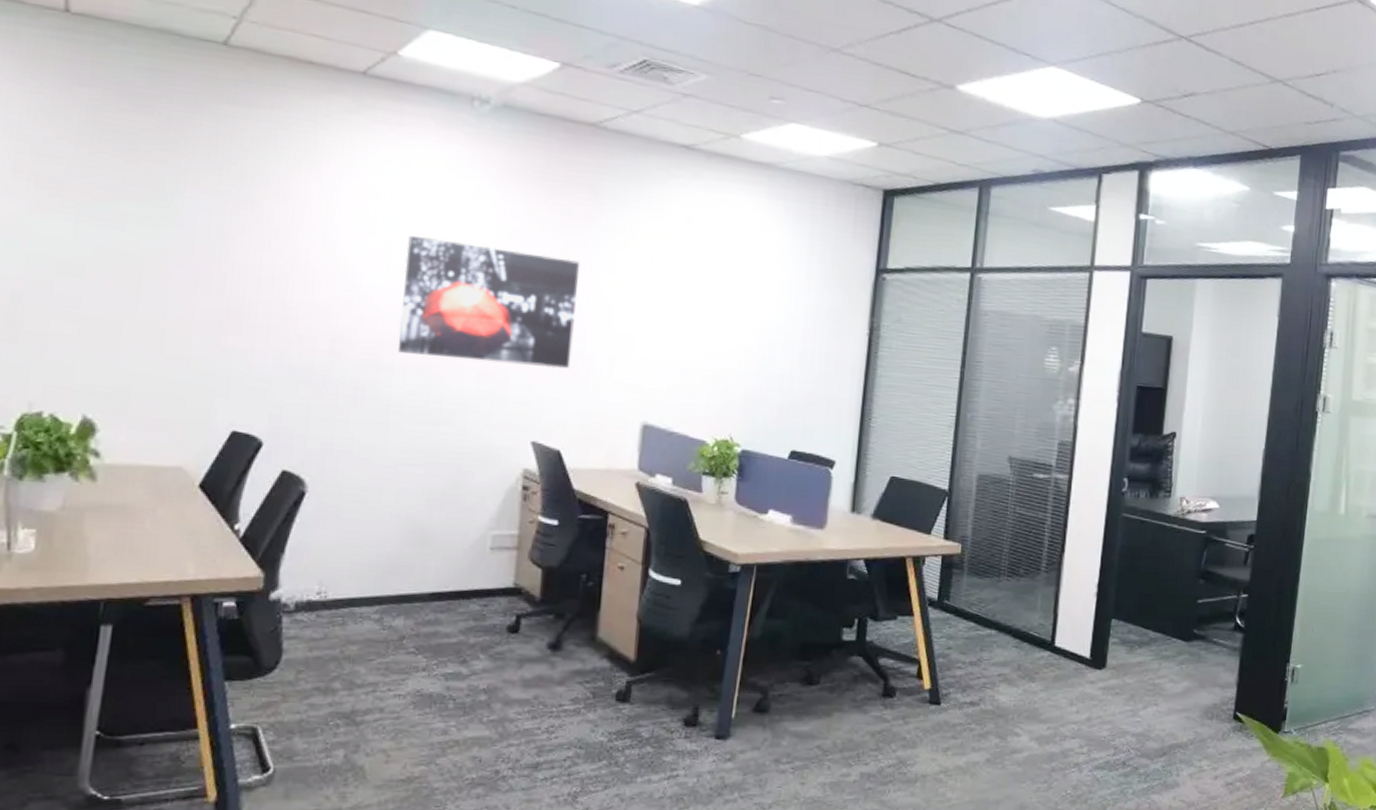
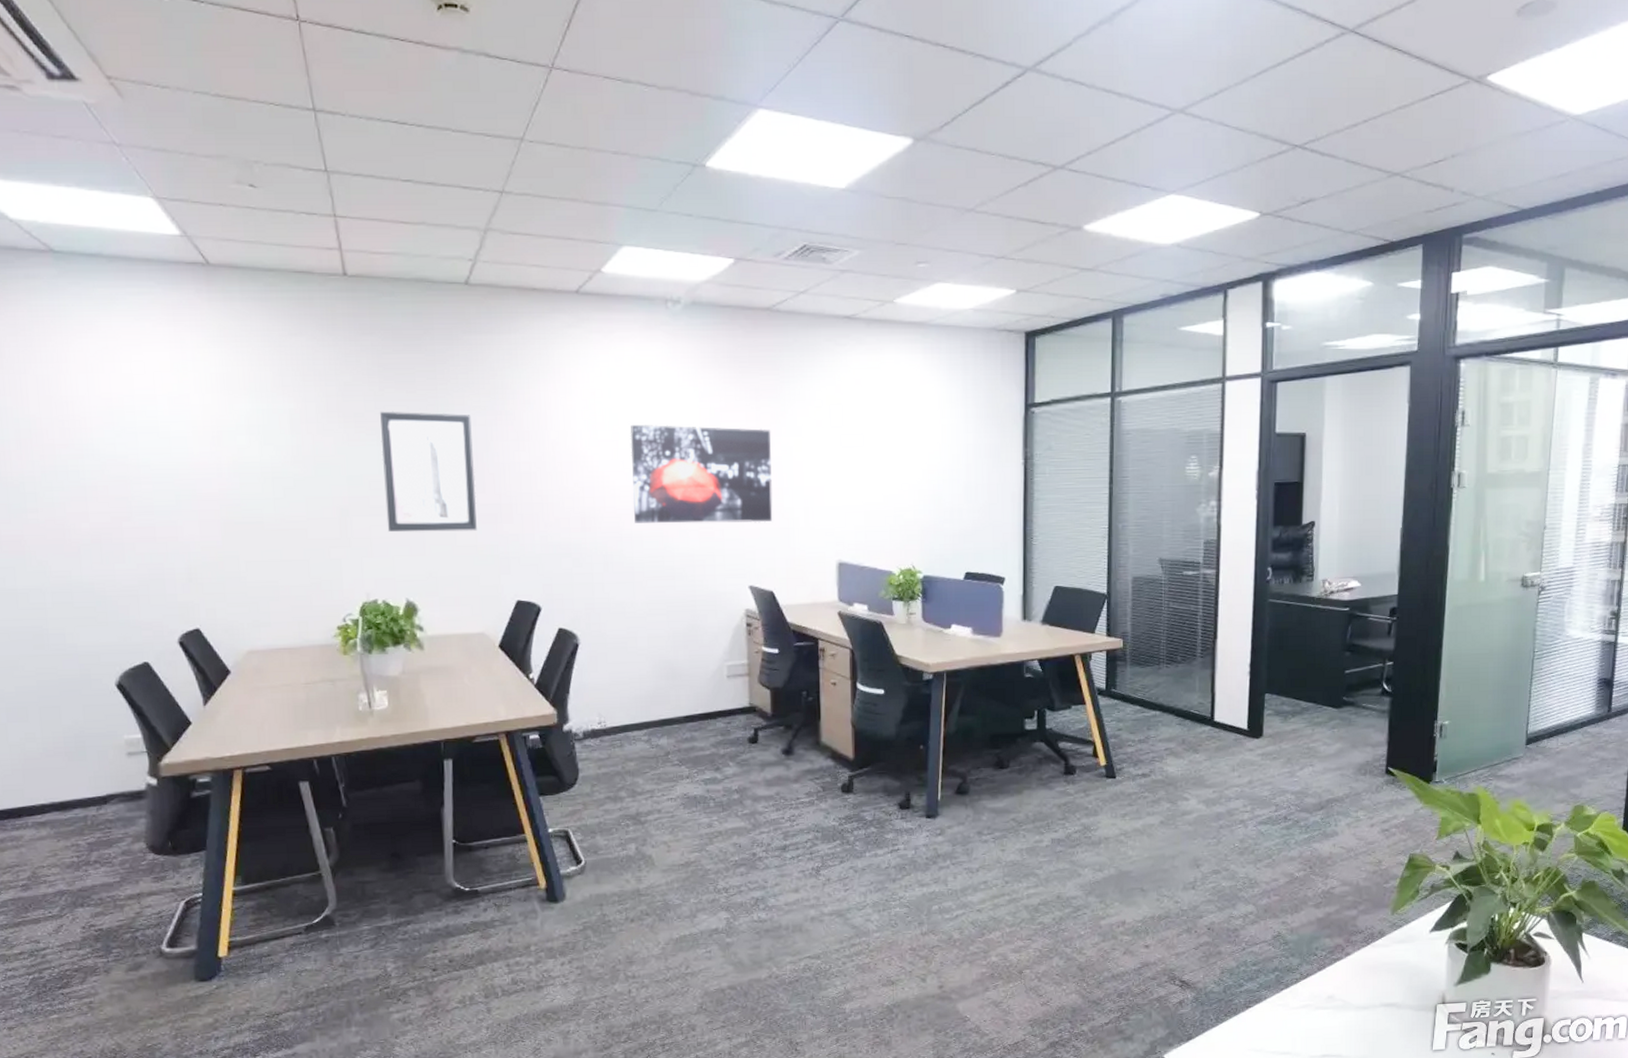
wall art: none [71,179,206,340] -> present [380,411,477,532]

